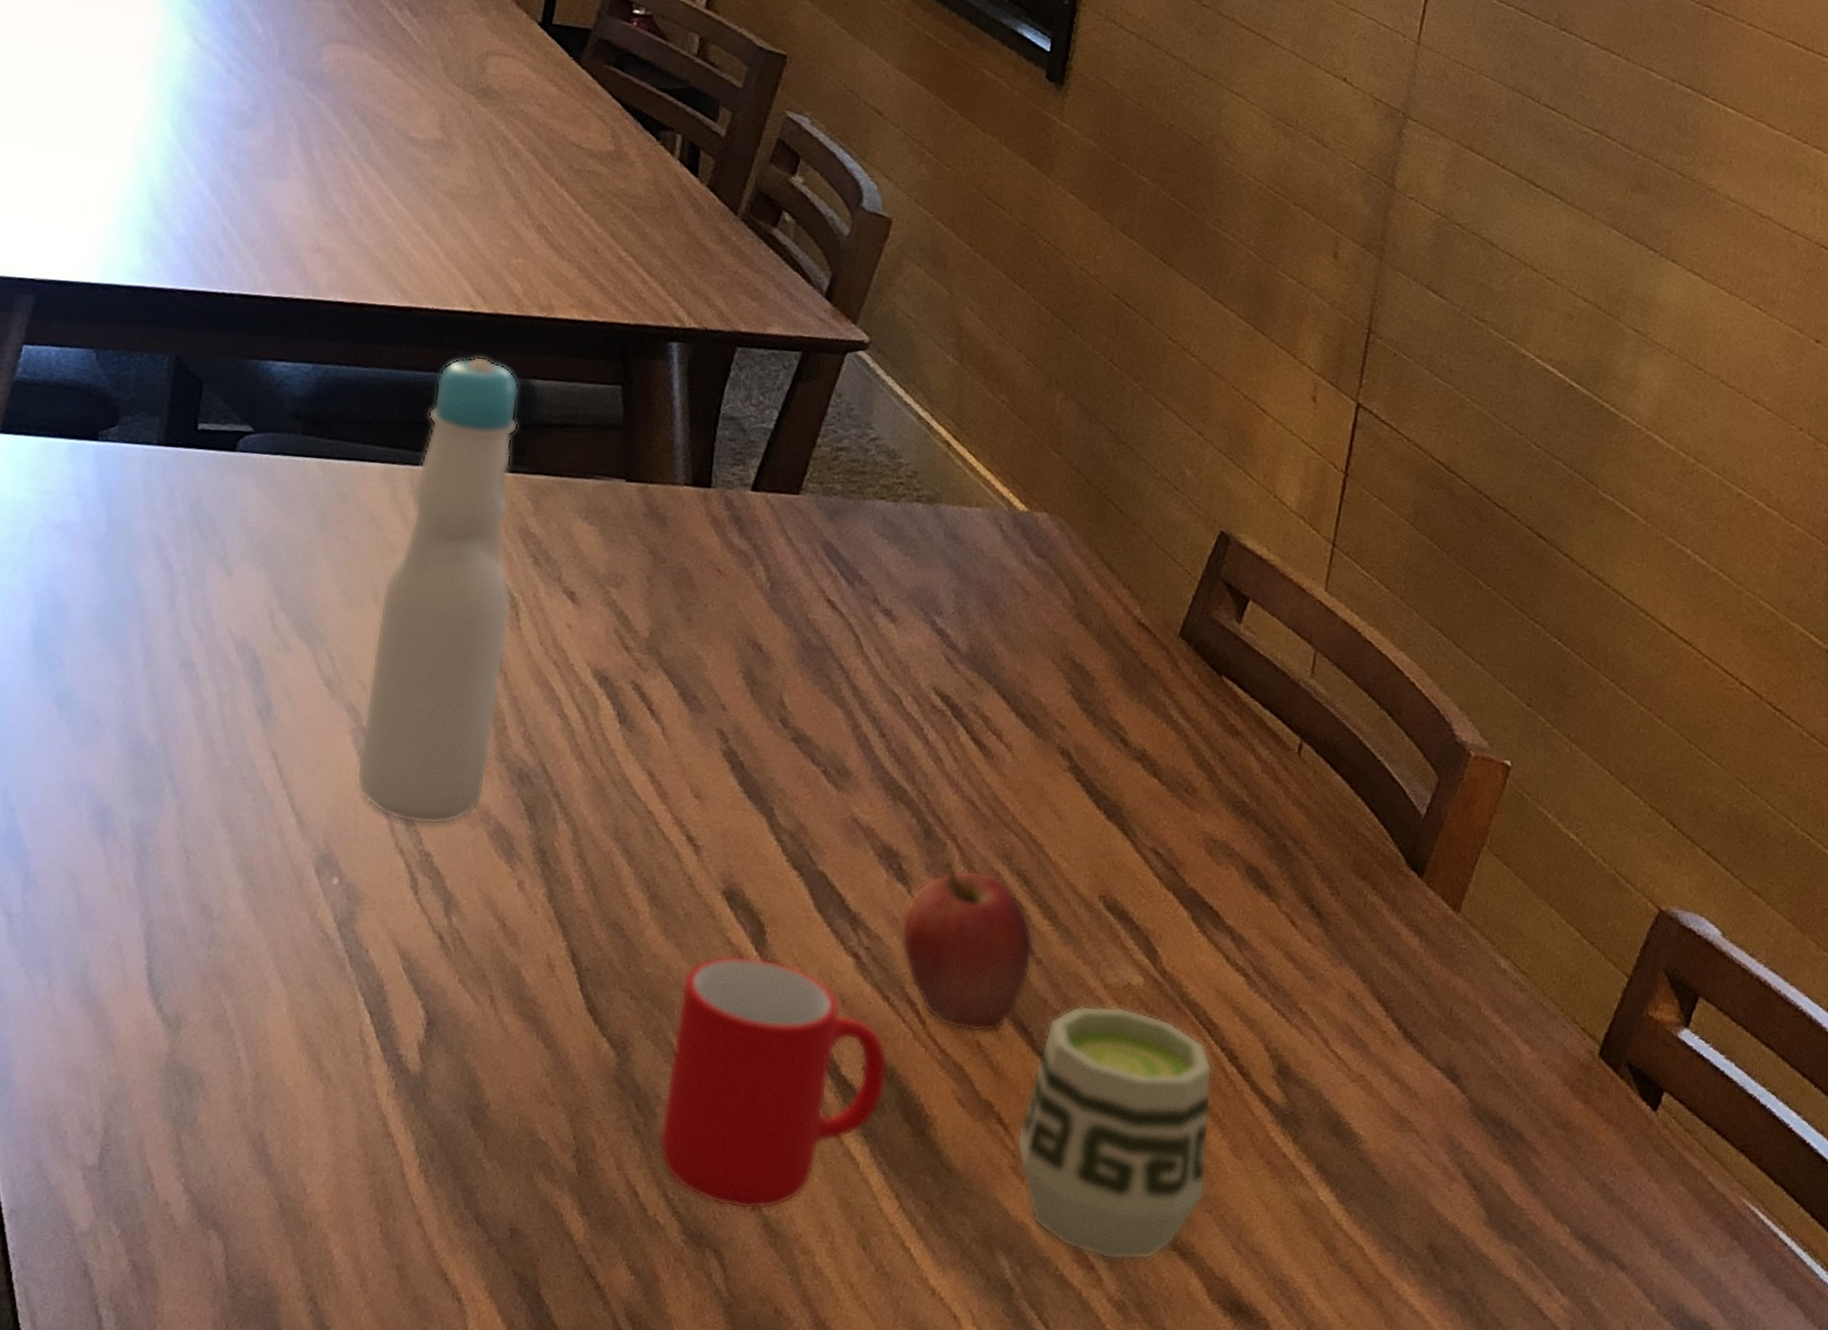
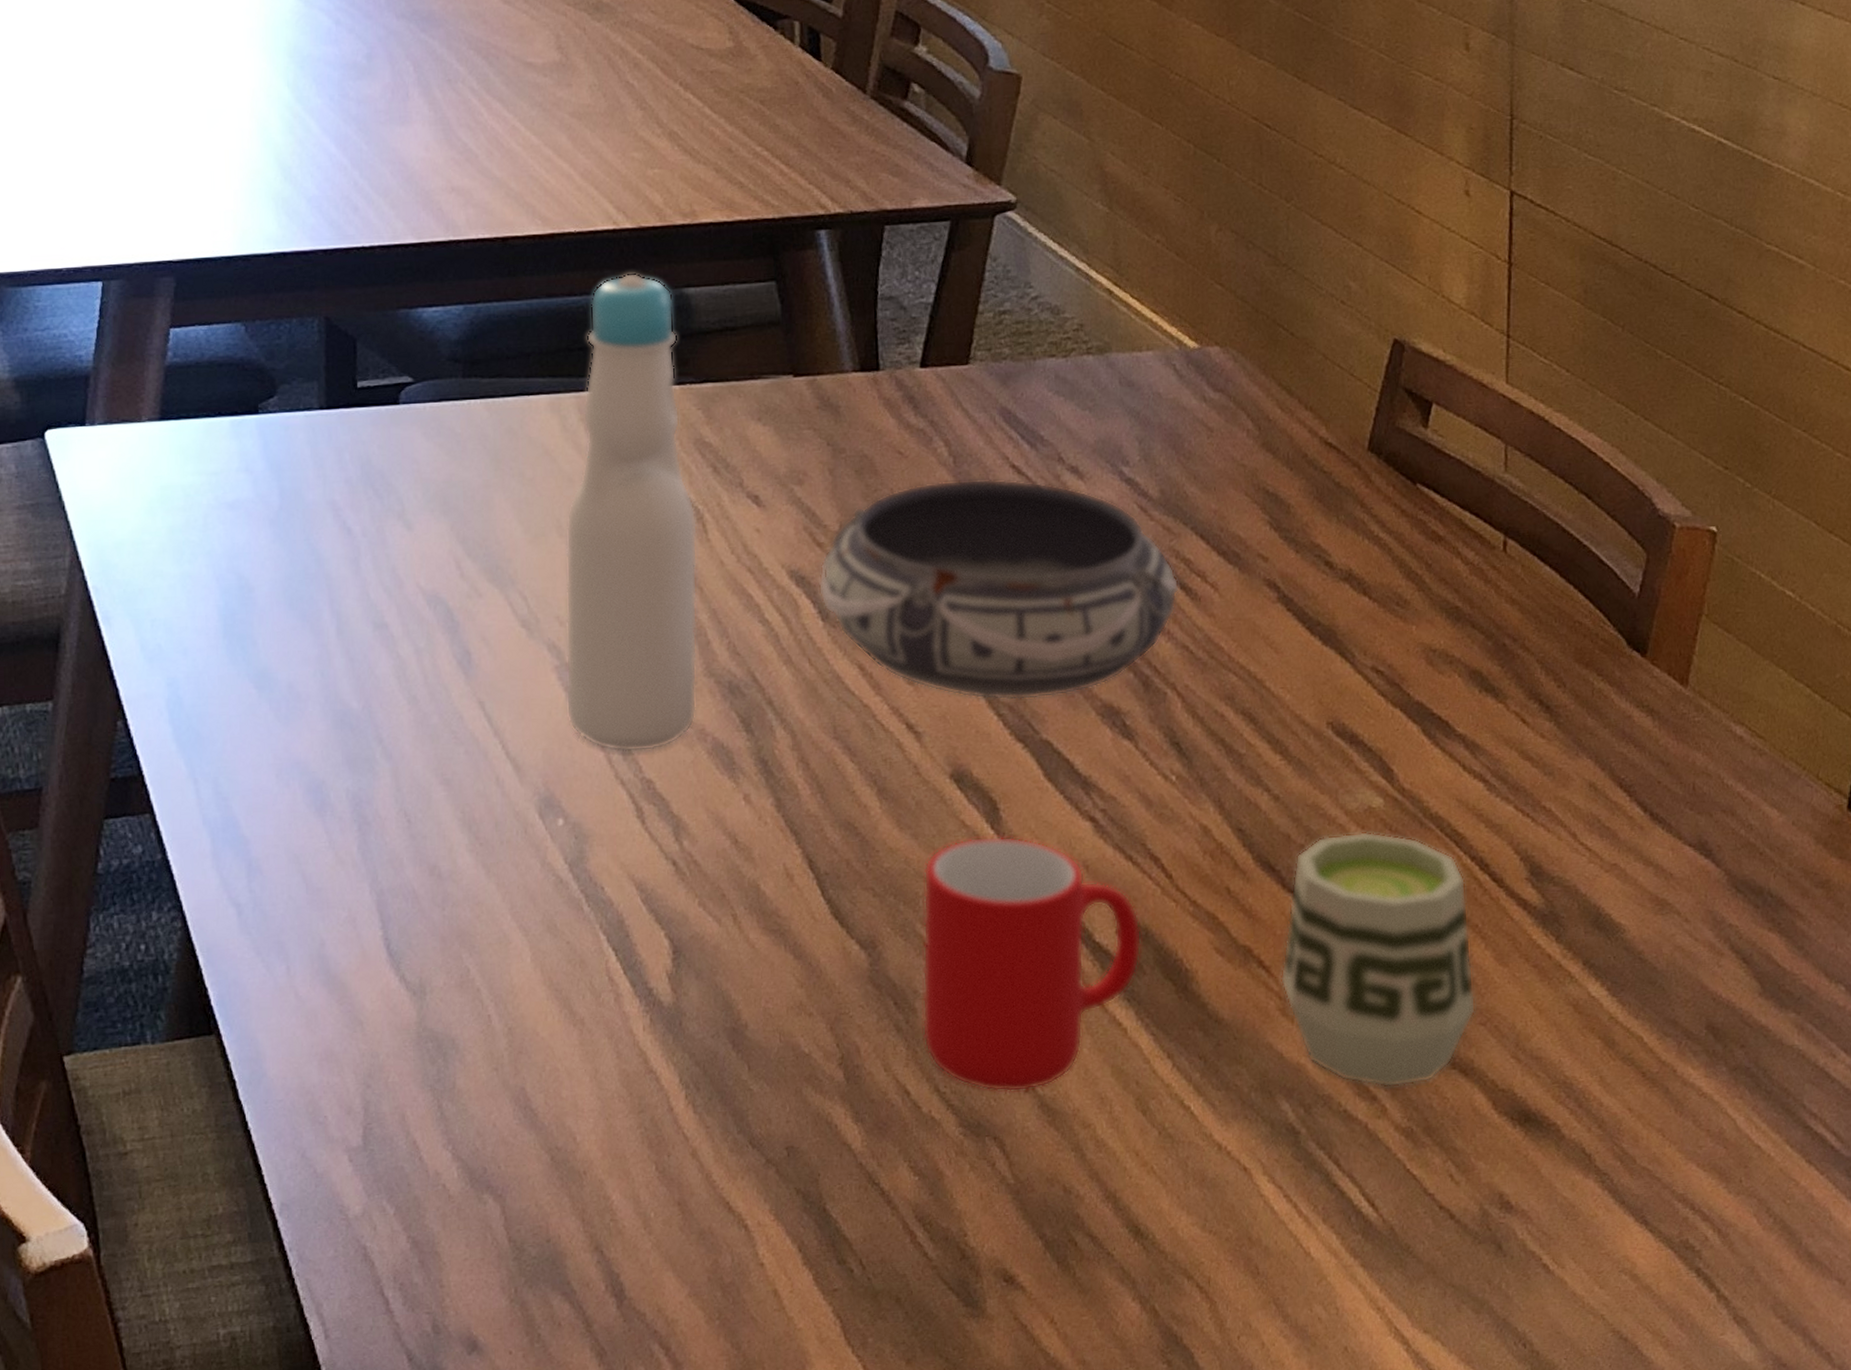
bowl: none [619,604,975,831] -> present [818,478,1180,701]
fruit: present [898,856,1034,1033] -> none [1132,706,1270,879]

